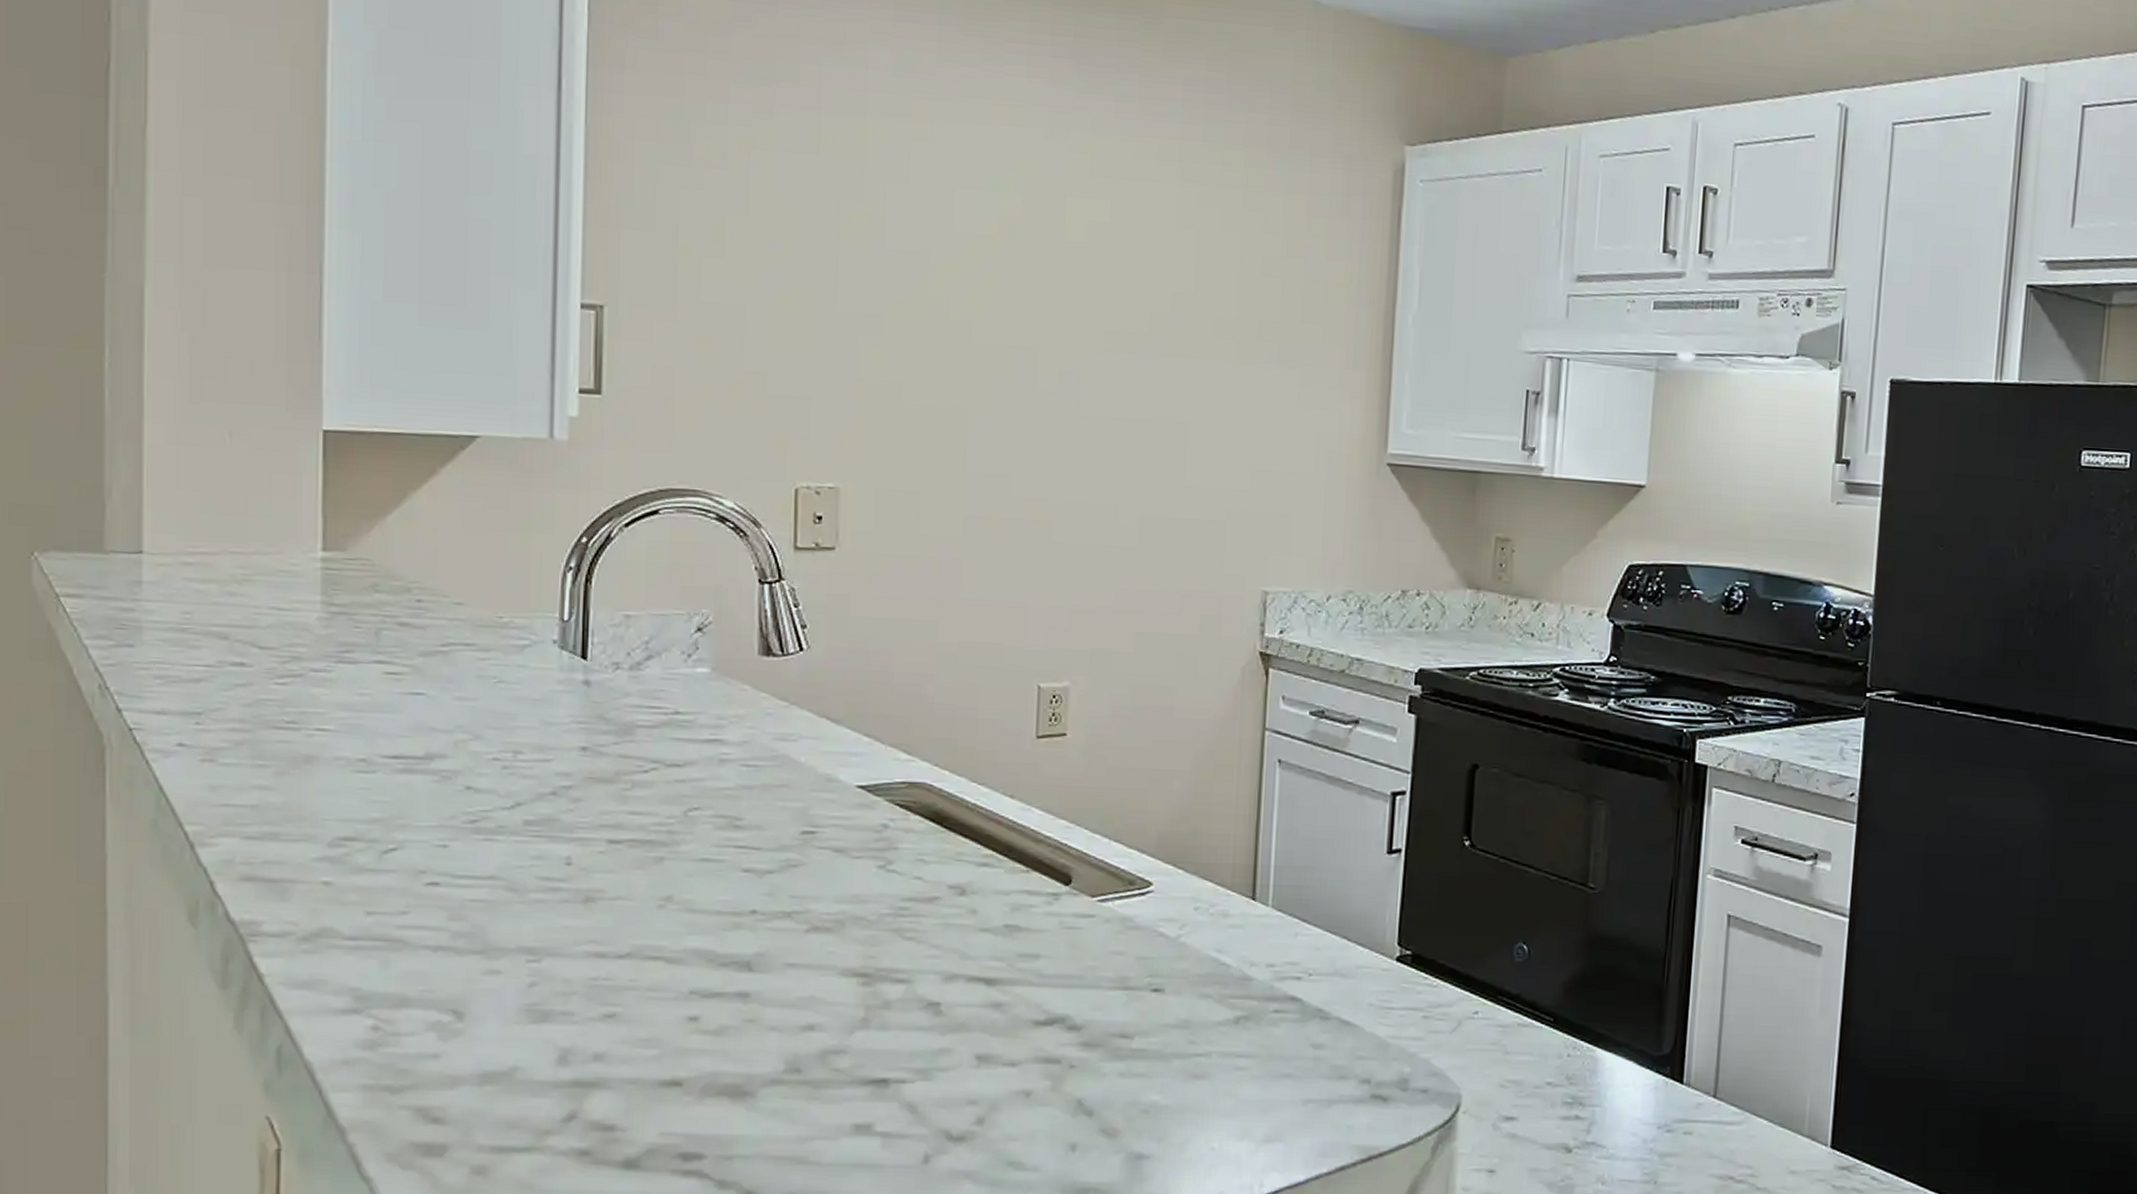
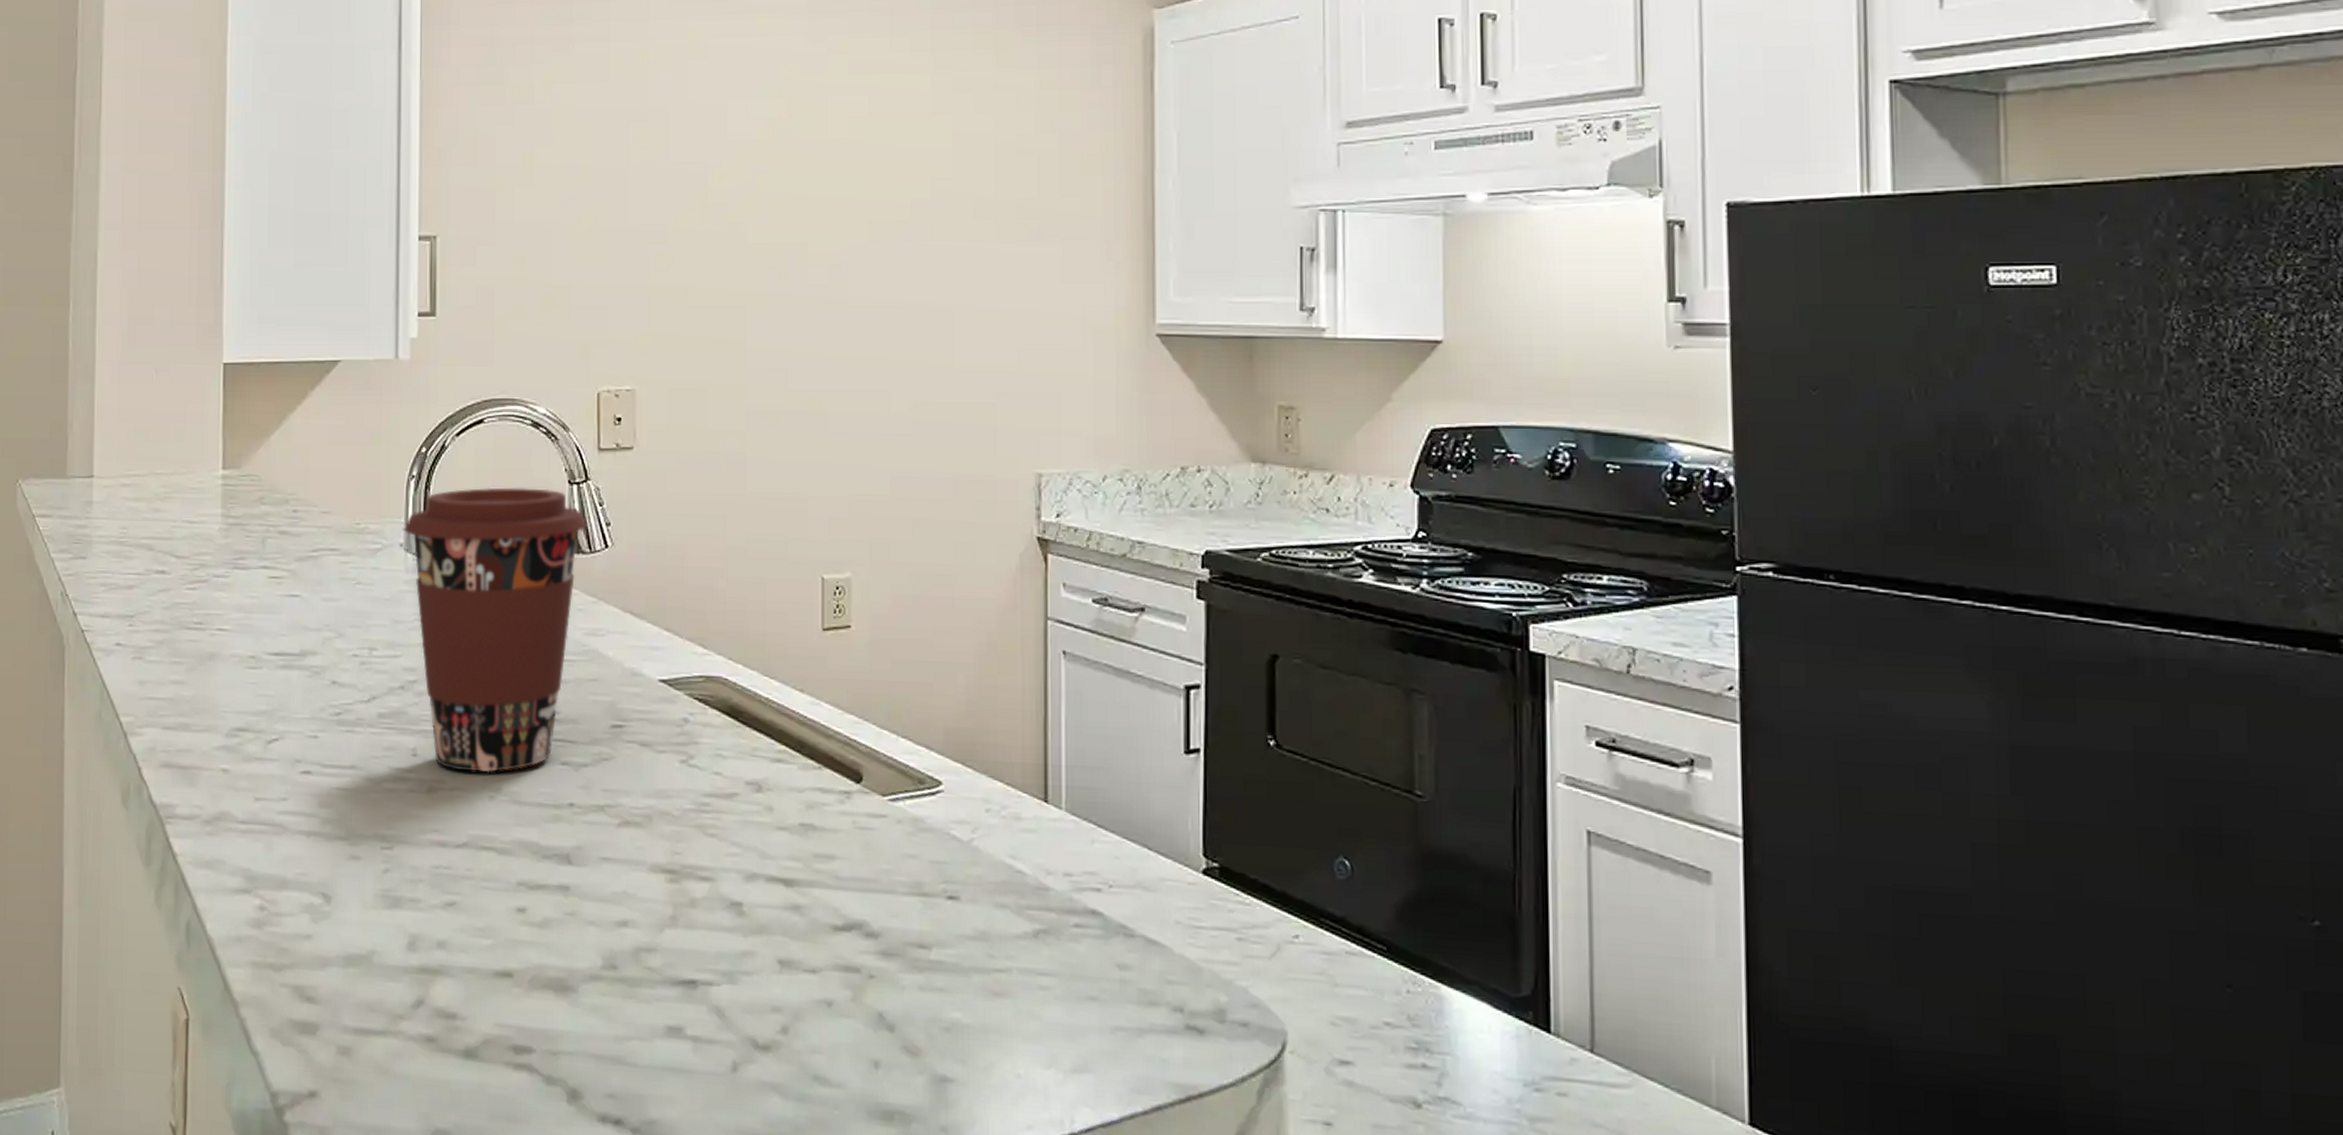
coffee cup: none [558,583,779,881] -> present [404,487,587,773]

